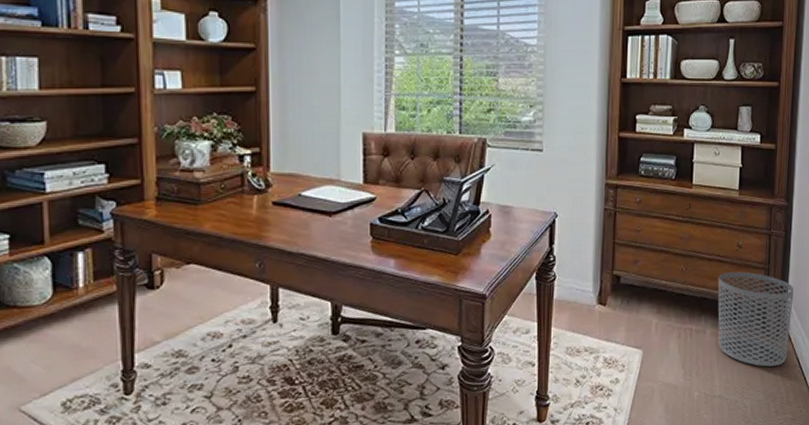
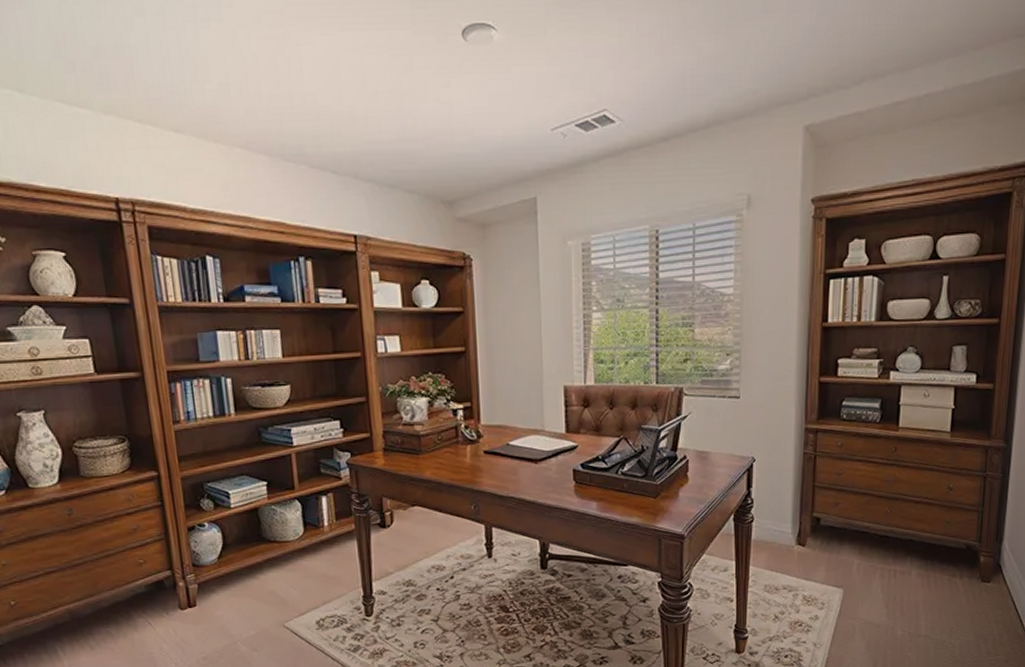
waste bin: present [717,271,794,367] -> none [924,514,1011,609]

